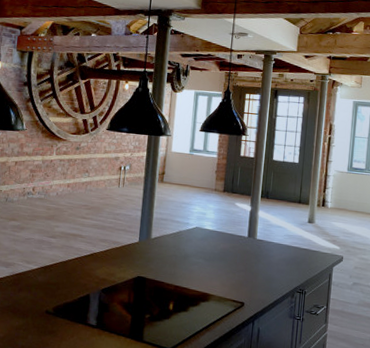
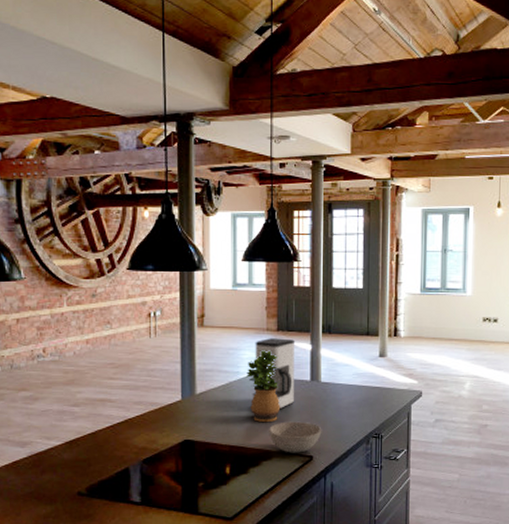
potted plant: none [194,206,223,269] -> present [247,349,281,423]
coffee maker: none [197,197,238,259] -> present [252,338,296,409]
bowl: none [209,270,254,299] -> present [269,421,322,453]

